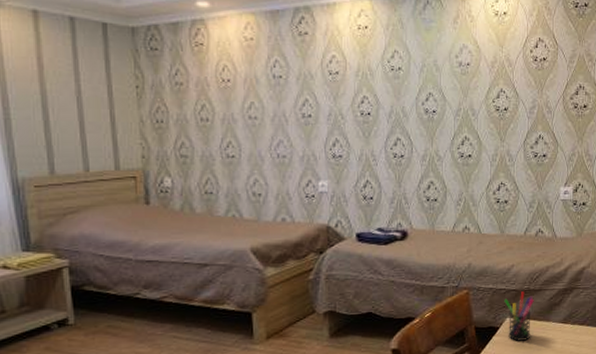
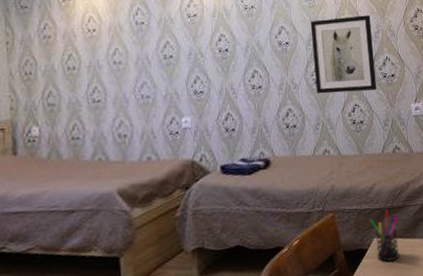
wall art: none [460,87,527,170] -> present [310,15,377,94]

